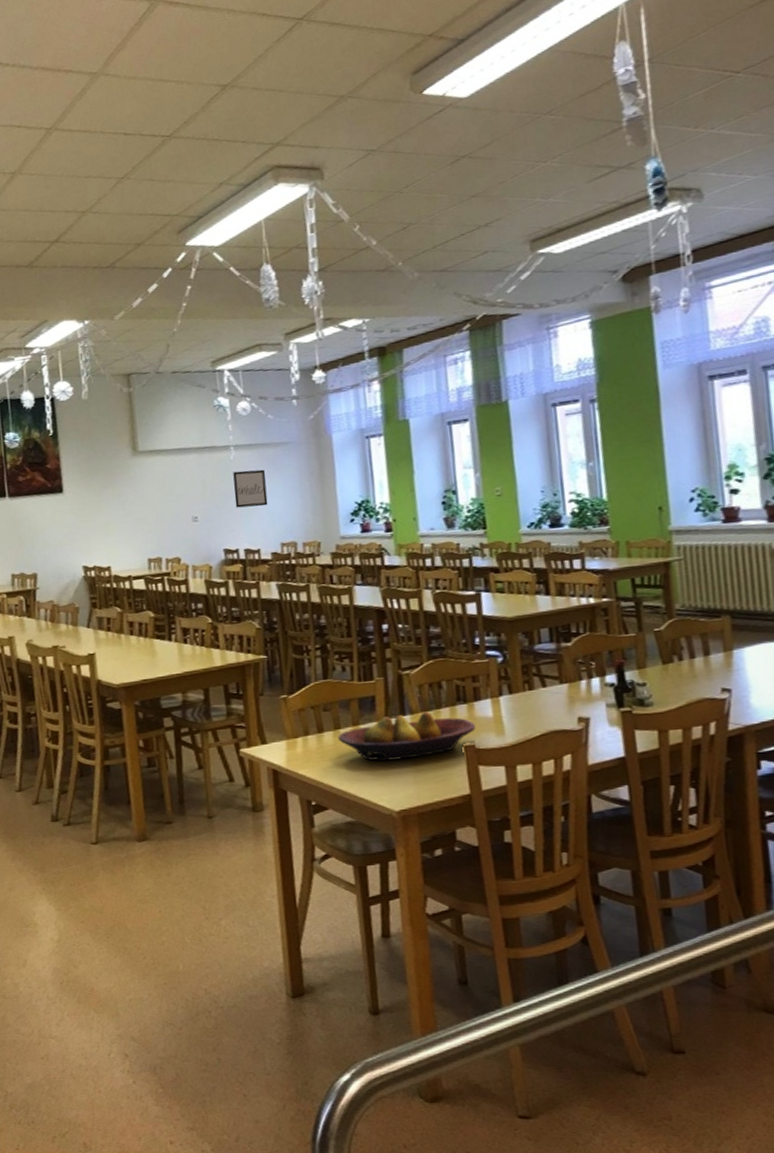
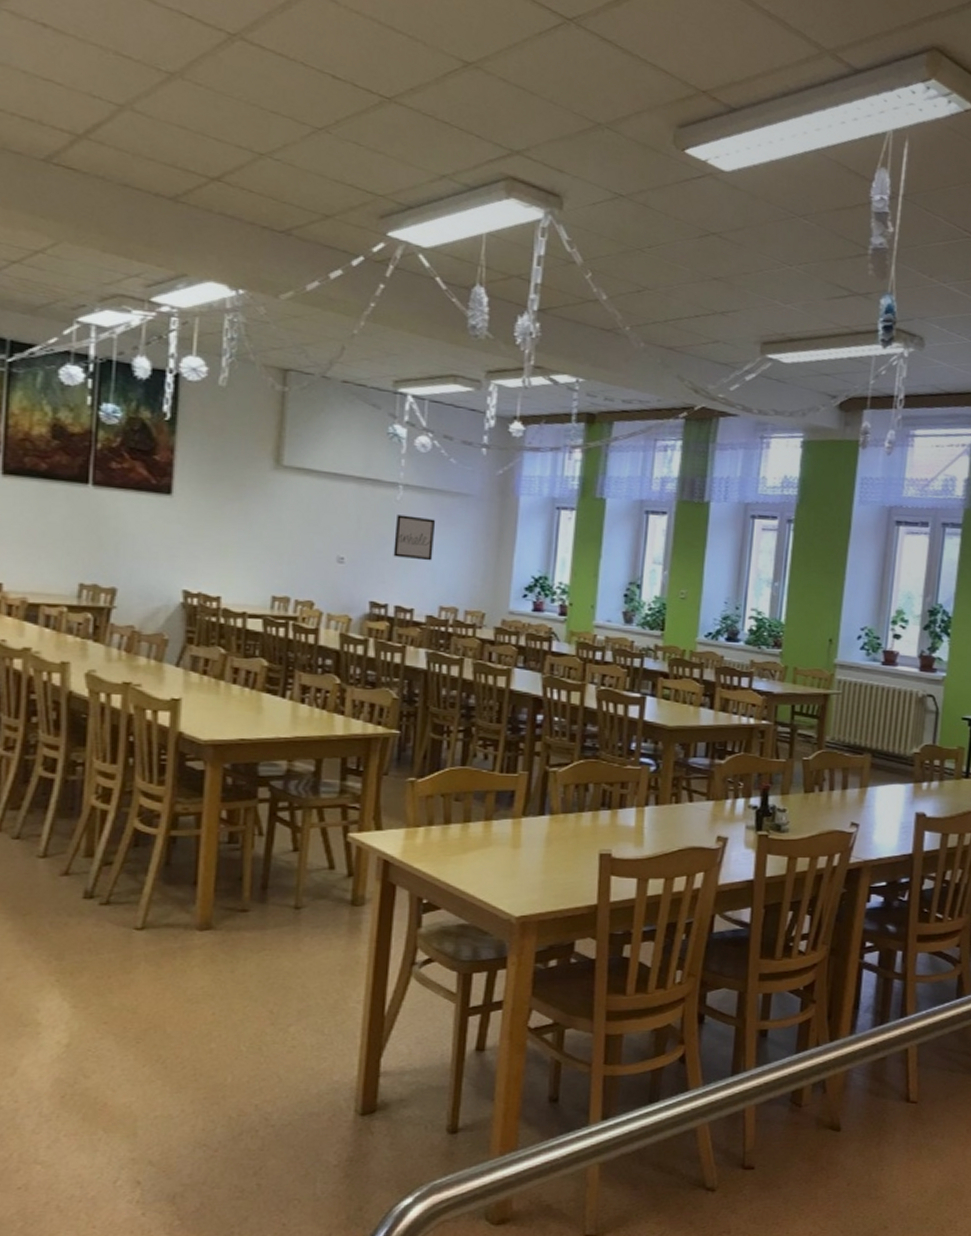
fruit bowl: present [338,711,476,762] -> none [466,814,615,862]

